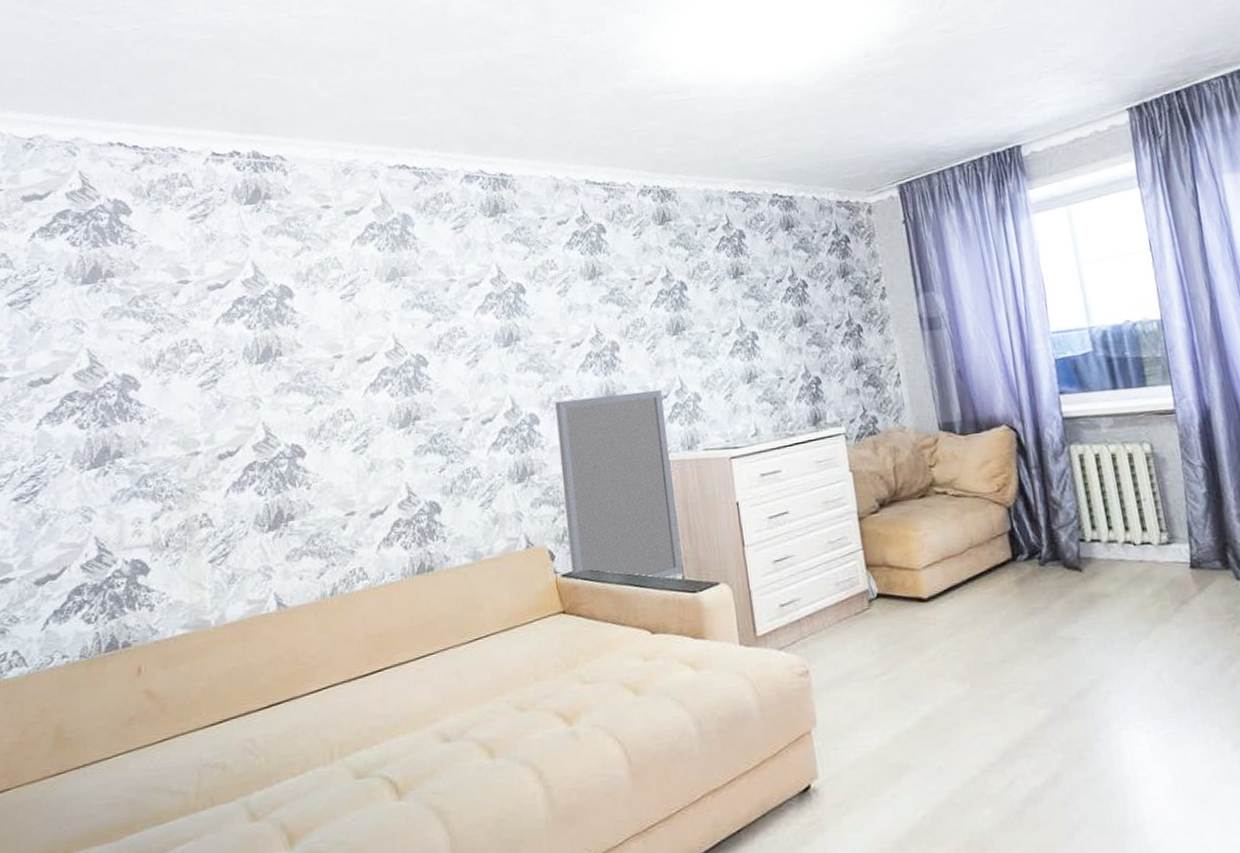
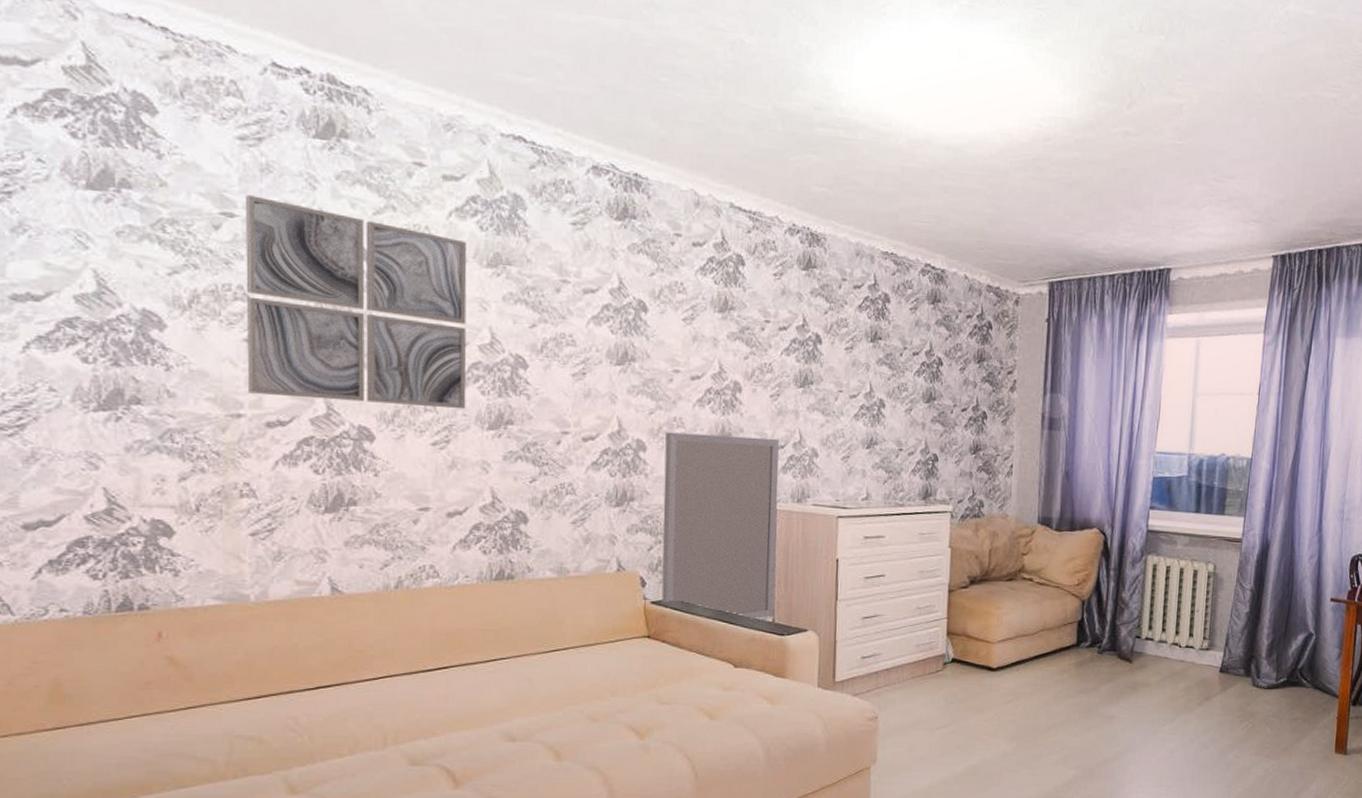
wall art: none [197,261,379,432] -> present [246,195,467,410]

